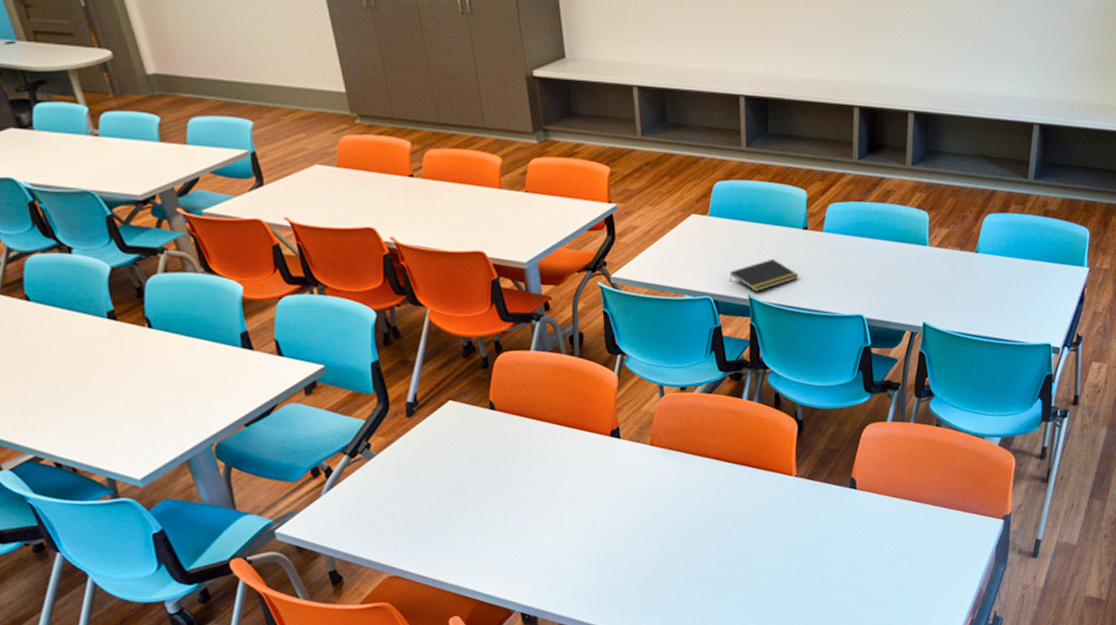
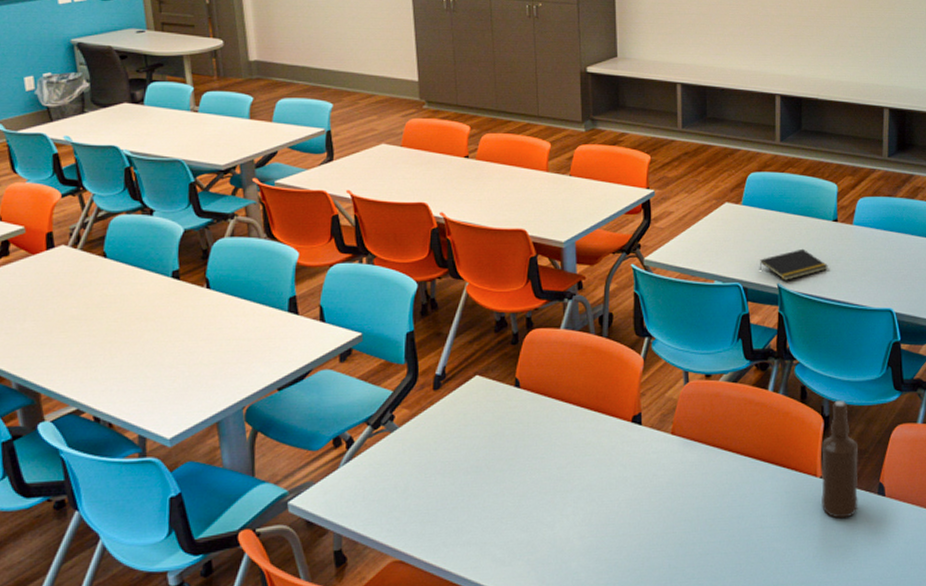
bottle: none [796,404,832,512] -> present [821,400,858,519]

